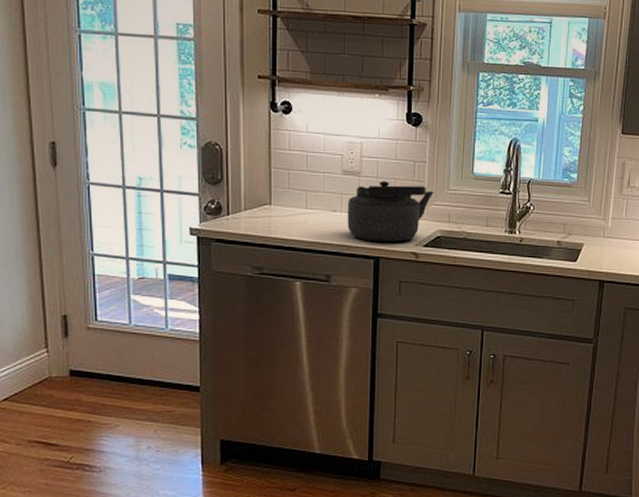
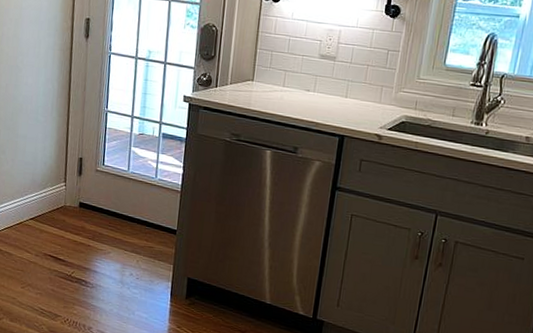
kettle: present [347,181,434,242] -> none [318,66,404,124]

